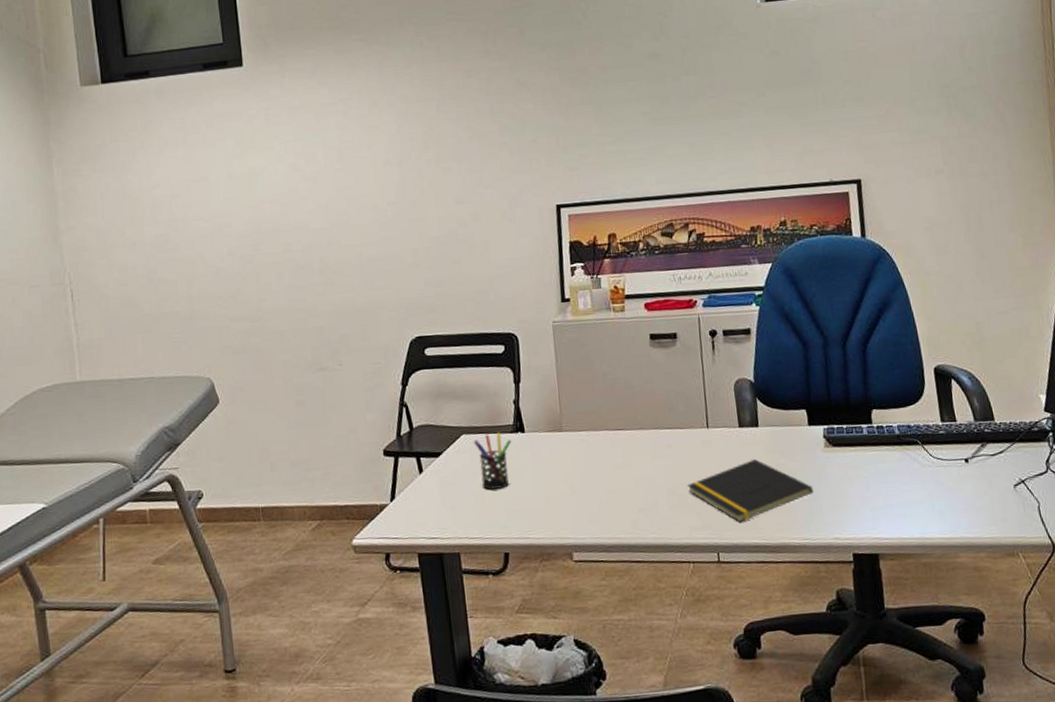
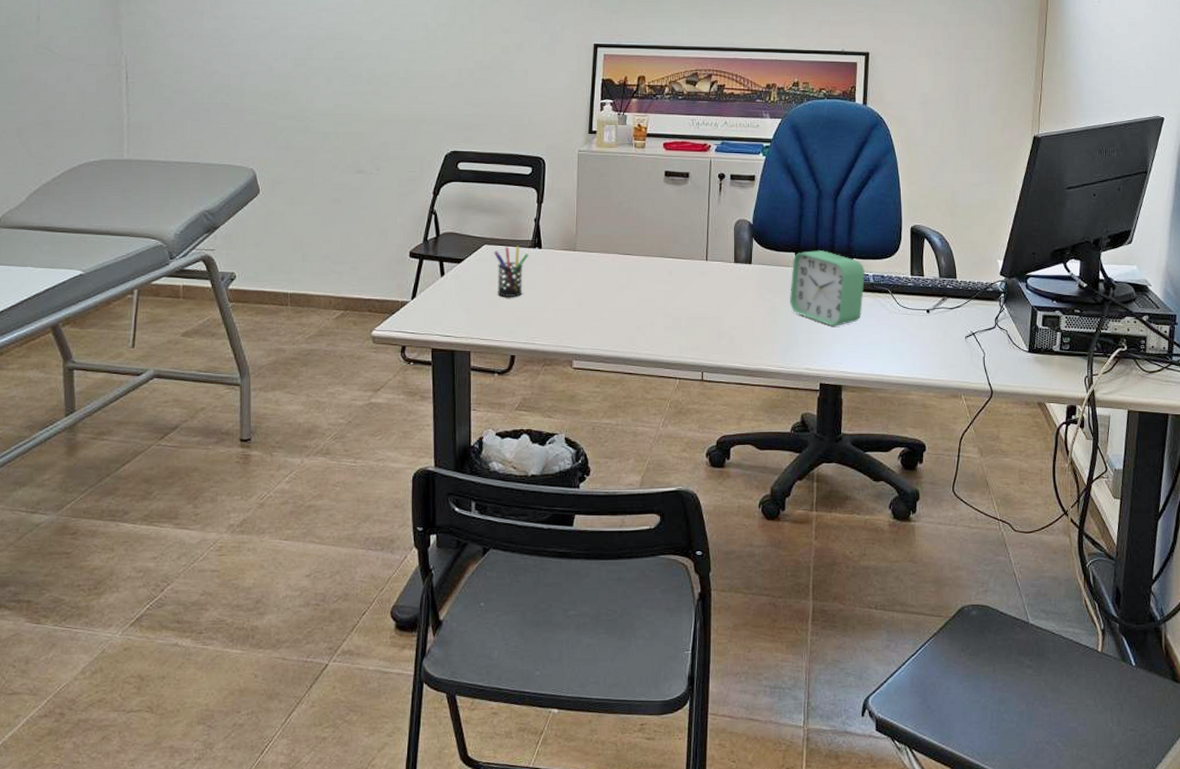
notepad: present [687,459,813,522] -> none [683,293,792,347]
alarm clock: none [804,404,891,488] -> present [789,250,865,327]

